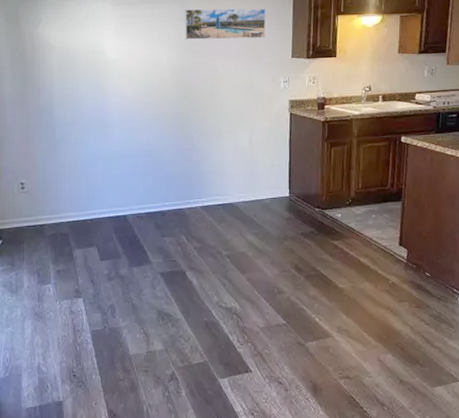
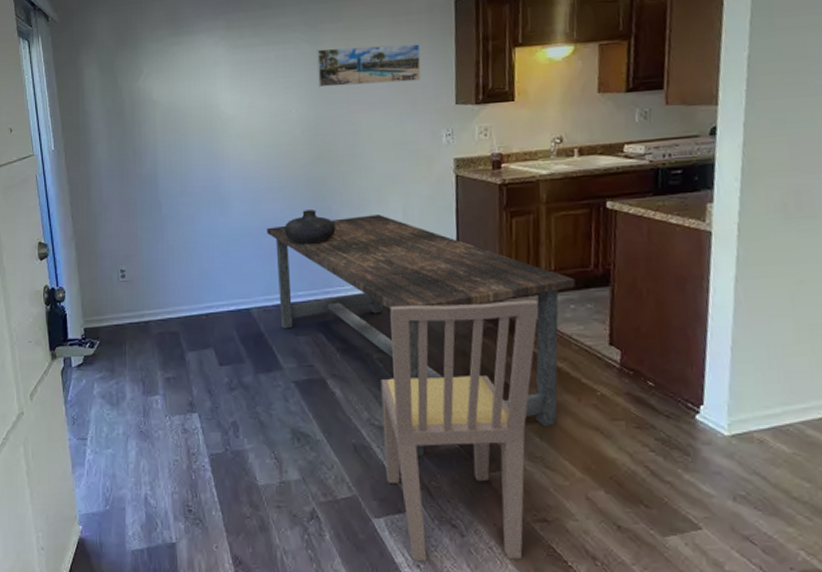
dining table: none [141,143,376,331] -> present [267,215,575,457]
vase: none [156,137,196,166] -> present [285,209,336,245]
dining chair: none [228,210,349,411] -> present [380,299,539,562]

